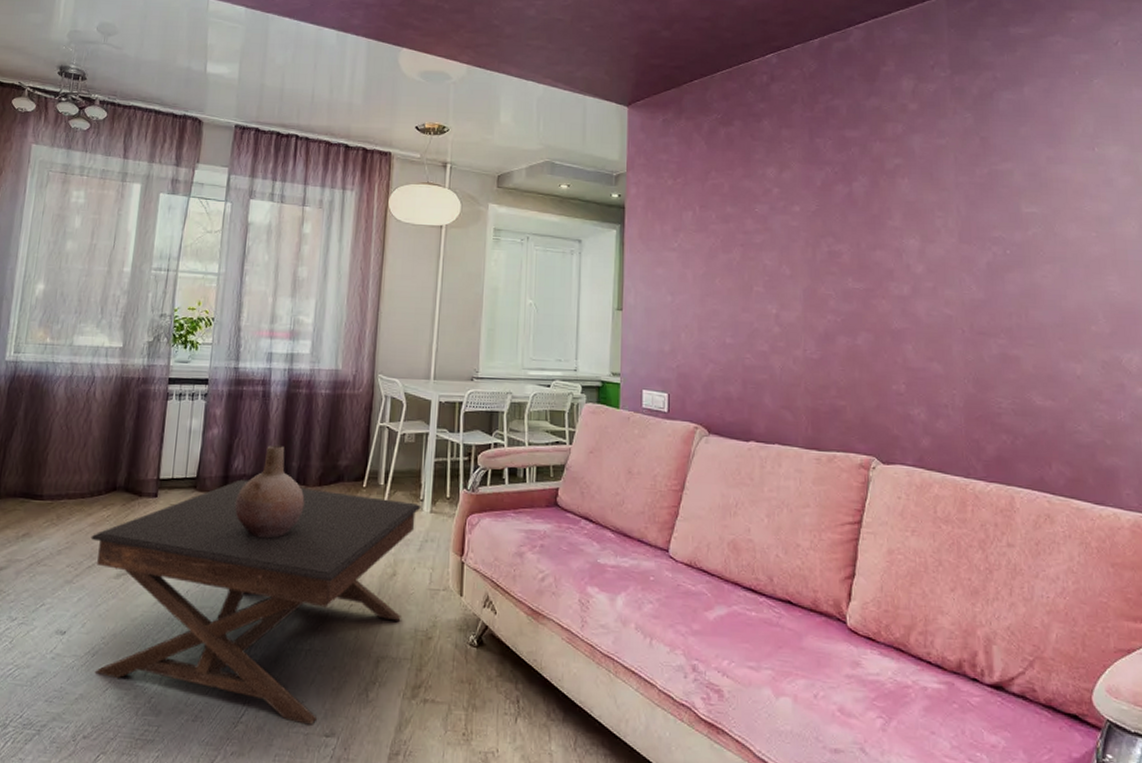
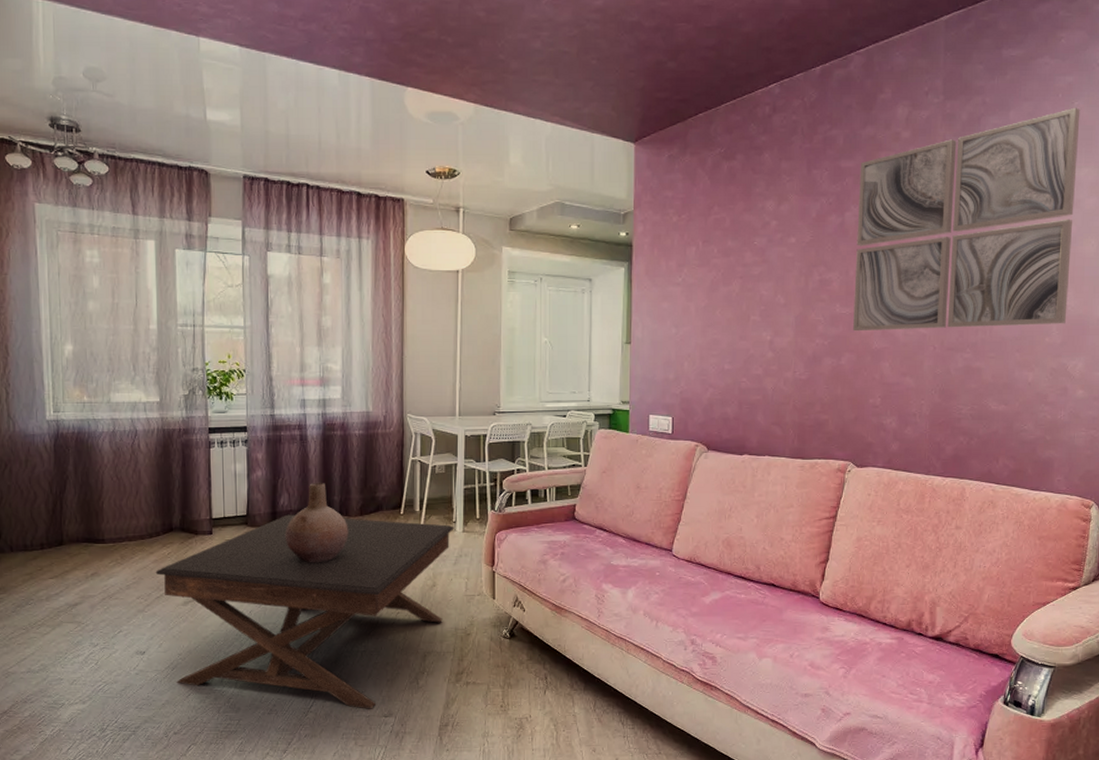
wall art: none [866,85,1113,312] -> present [853,107,1081,332]

